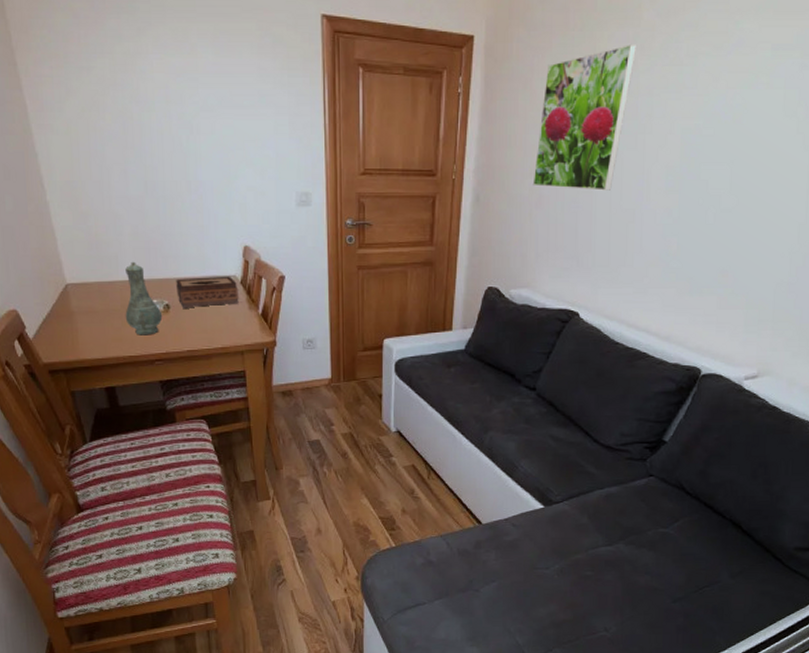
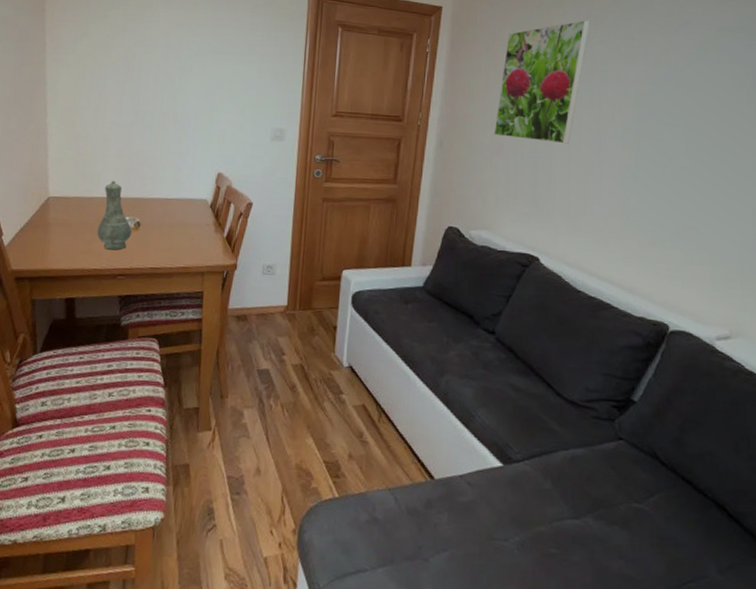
tissue box: present [176,276,239,308] -> none [148,199,207,227]

